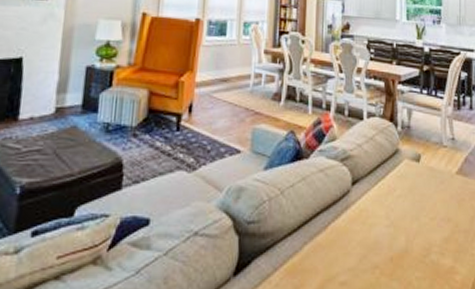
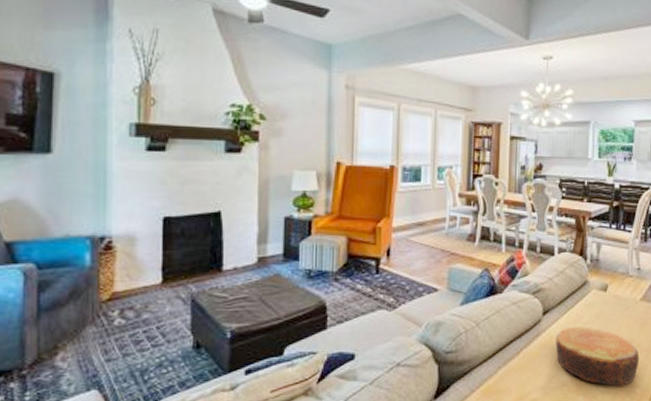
bowl: none [366,200,458,272] -> present [555,327,640,386]

